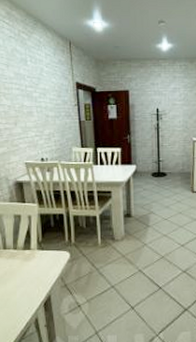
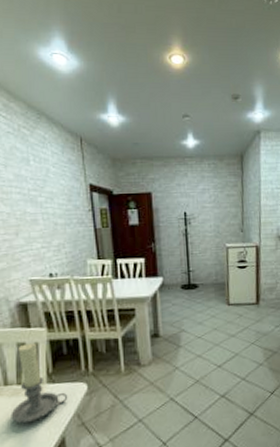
candle holder: none [8,216,54,282] -> present [11,343,68,424]

